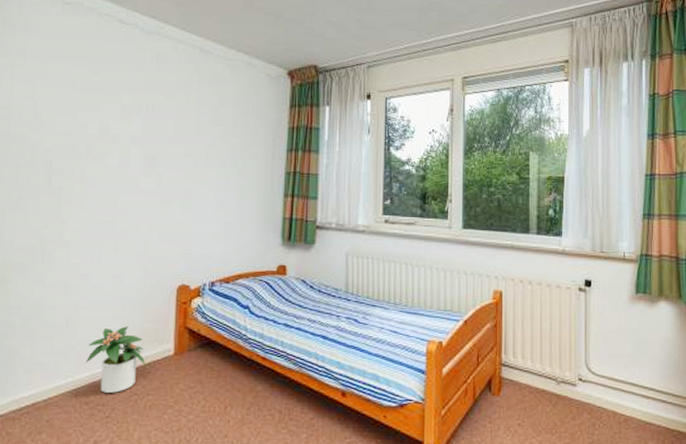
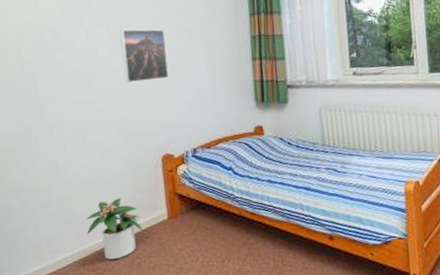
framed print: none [152,151,200,207] -> present [120,29,169,84]

